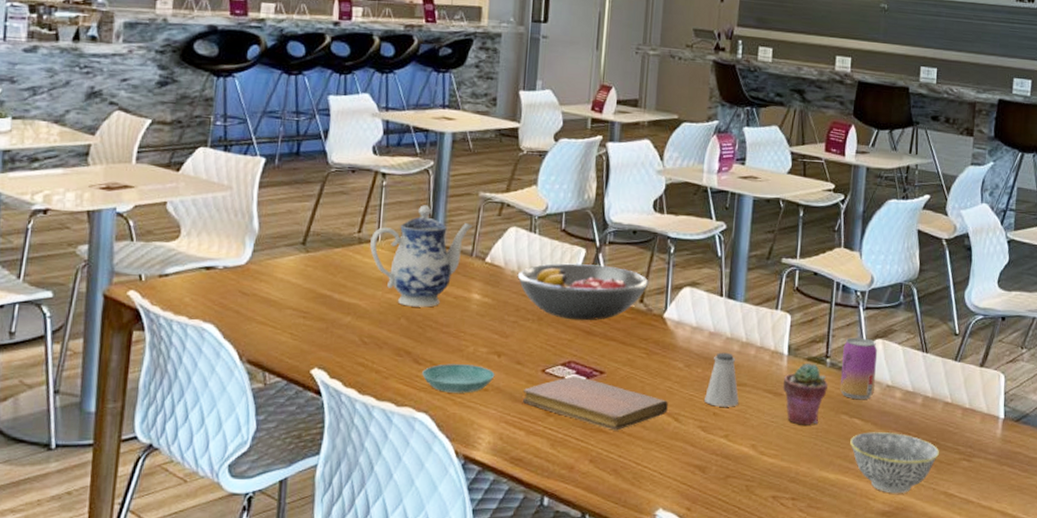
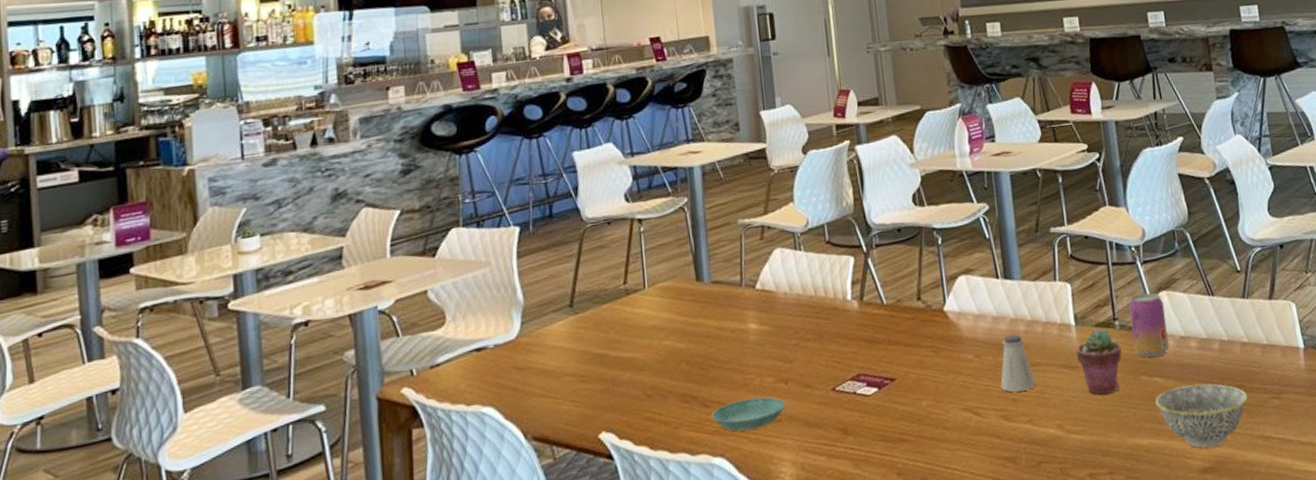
teapot: present [370,205,474,307] -> none [637,243,738,350]
fruit bowl: present [517,263,649,321] -> none [790,269,923,332]
notebook: present [523,376,668,431] -> none [817,388,966,438]

